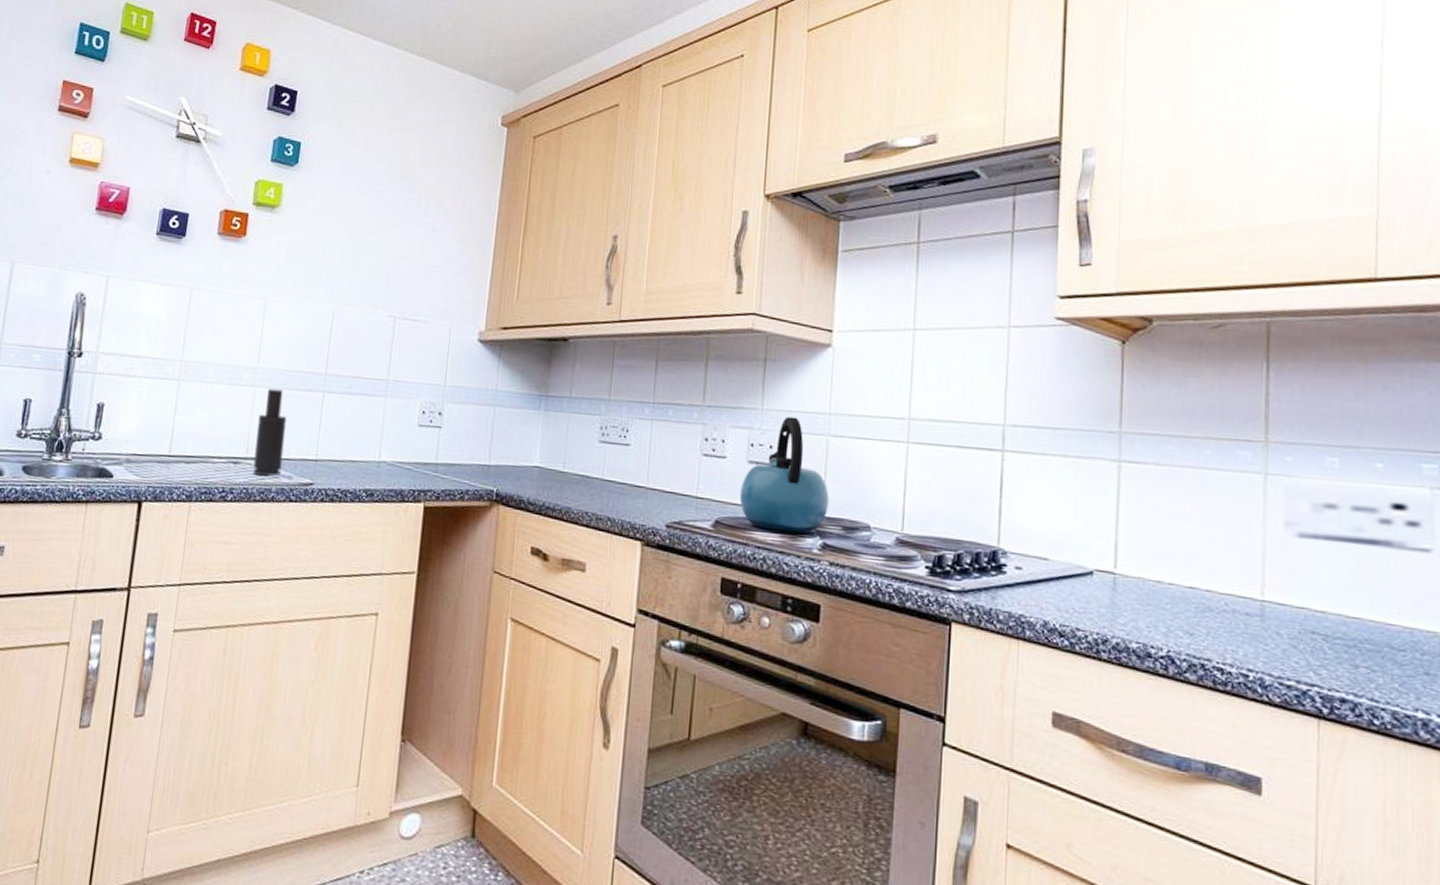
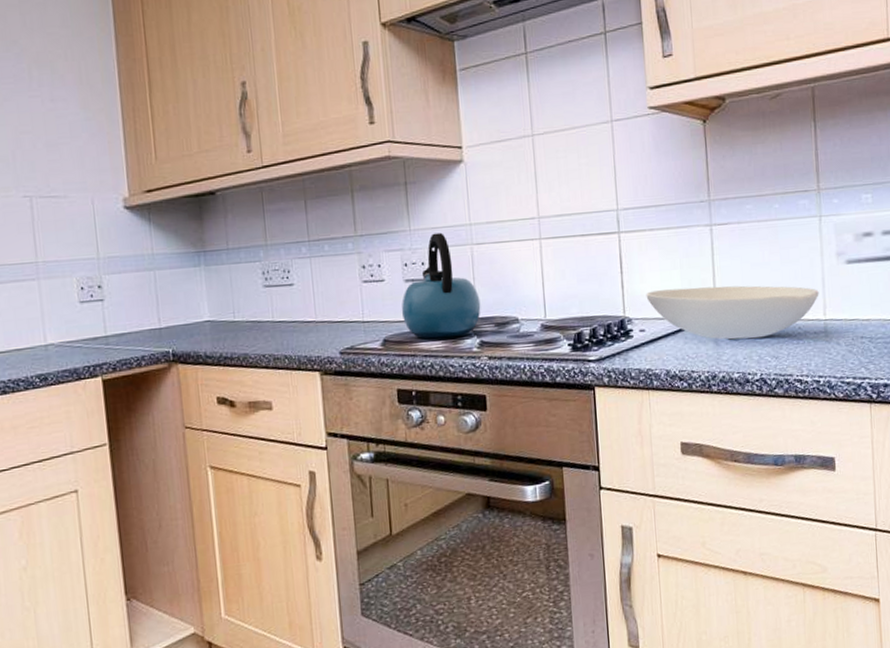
bowl: none [1028,524,1257,607] -> present [646,285,819,340]

